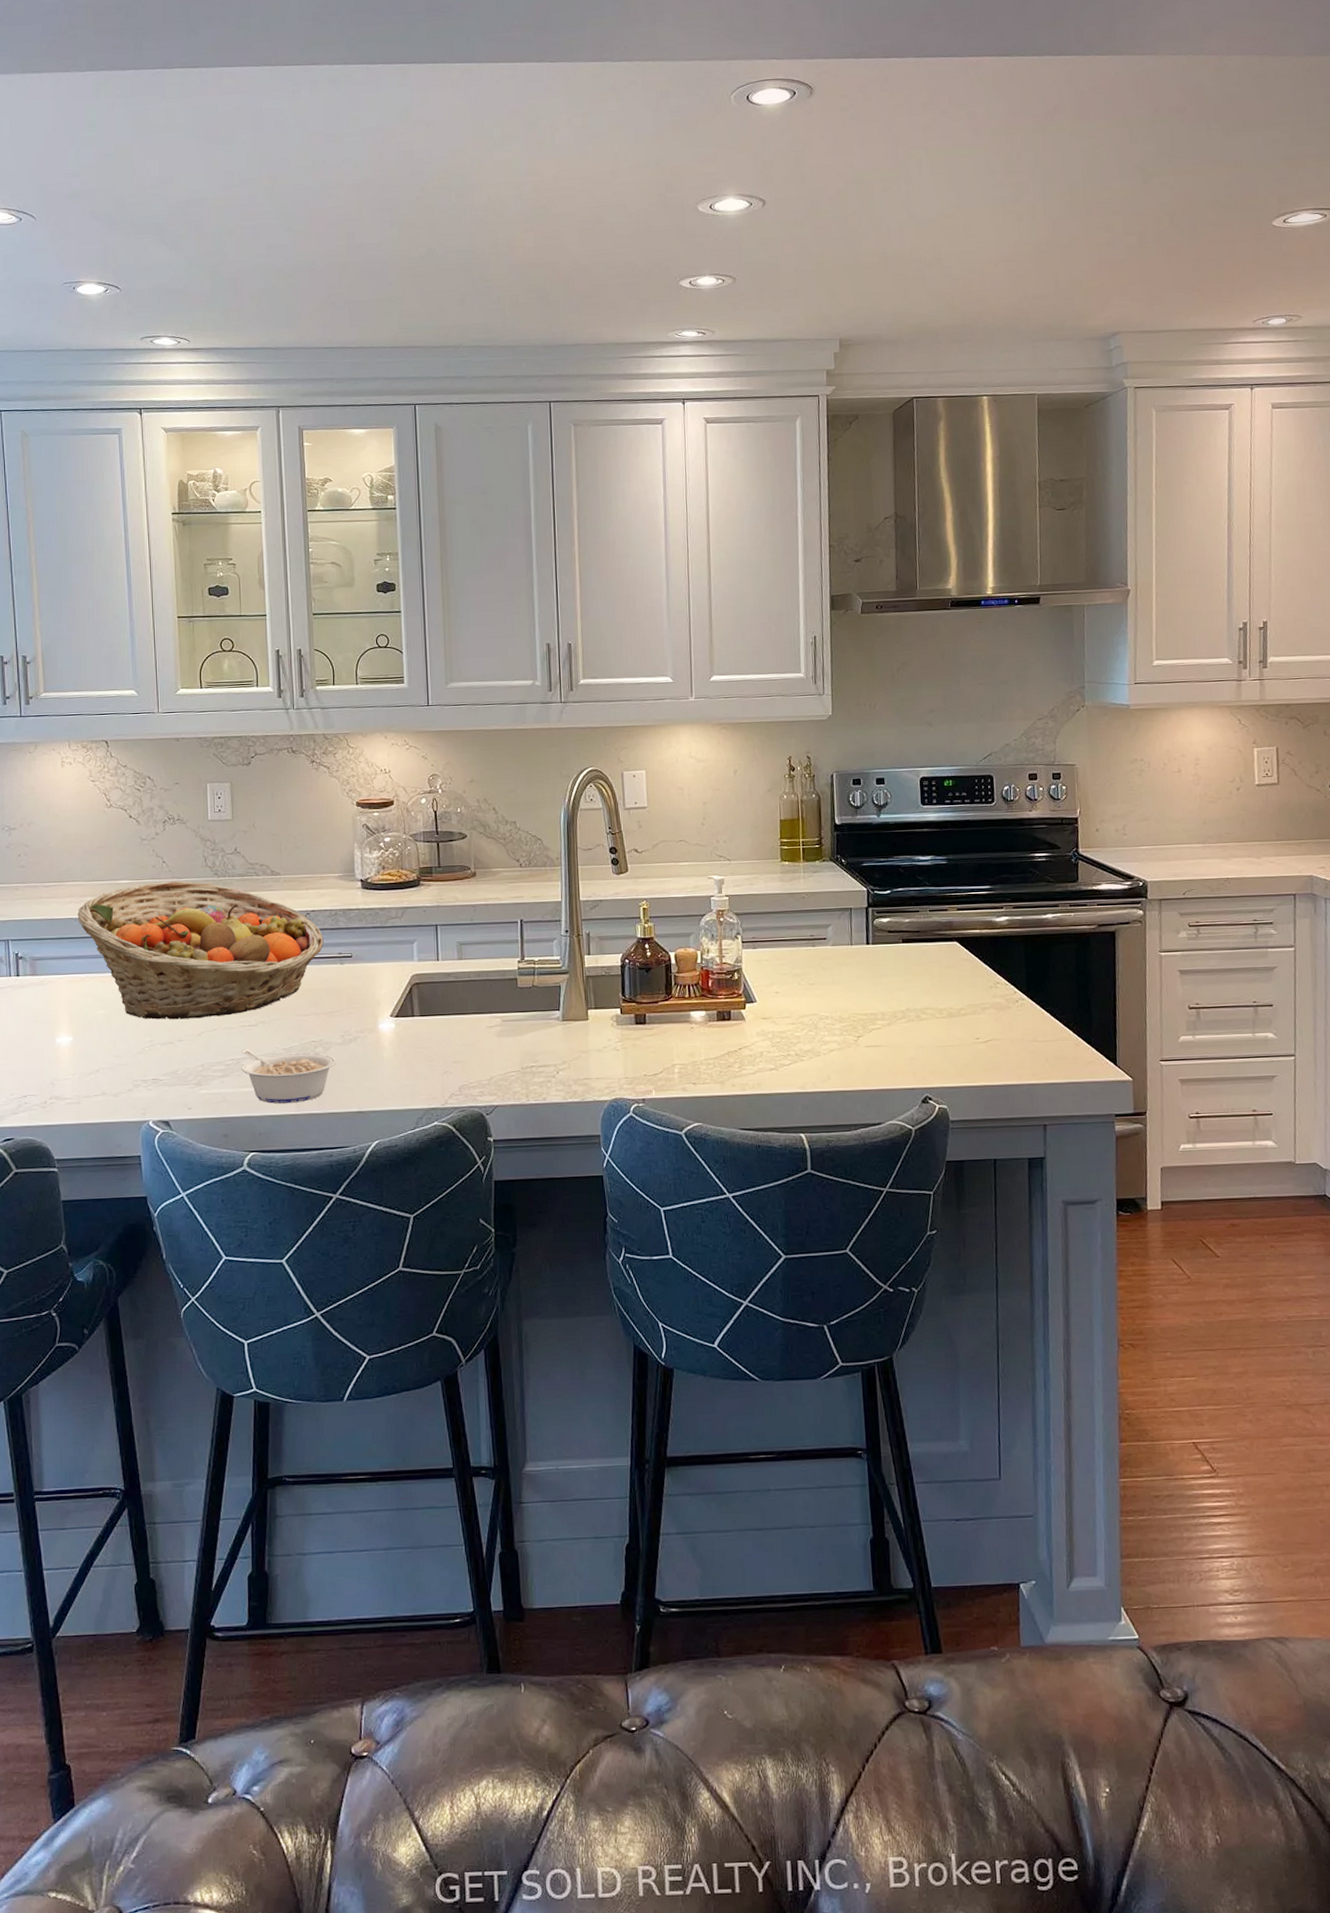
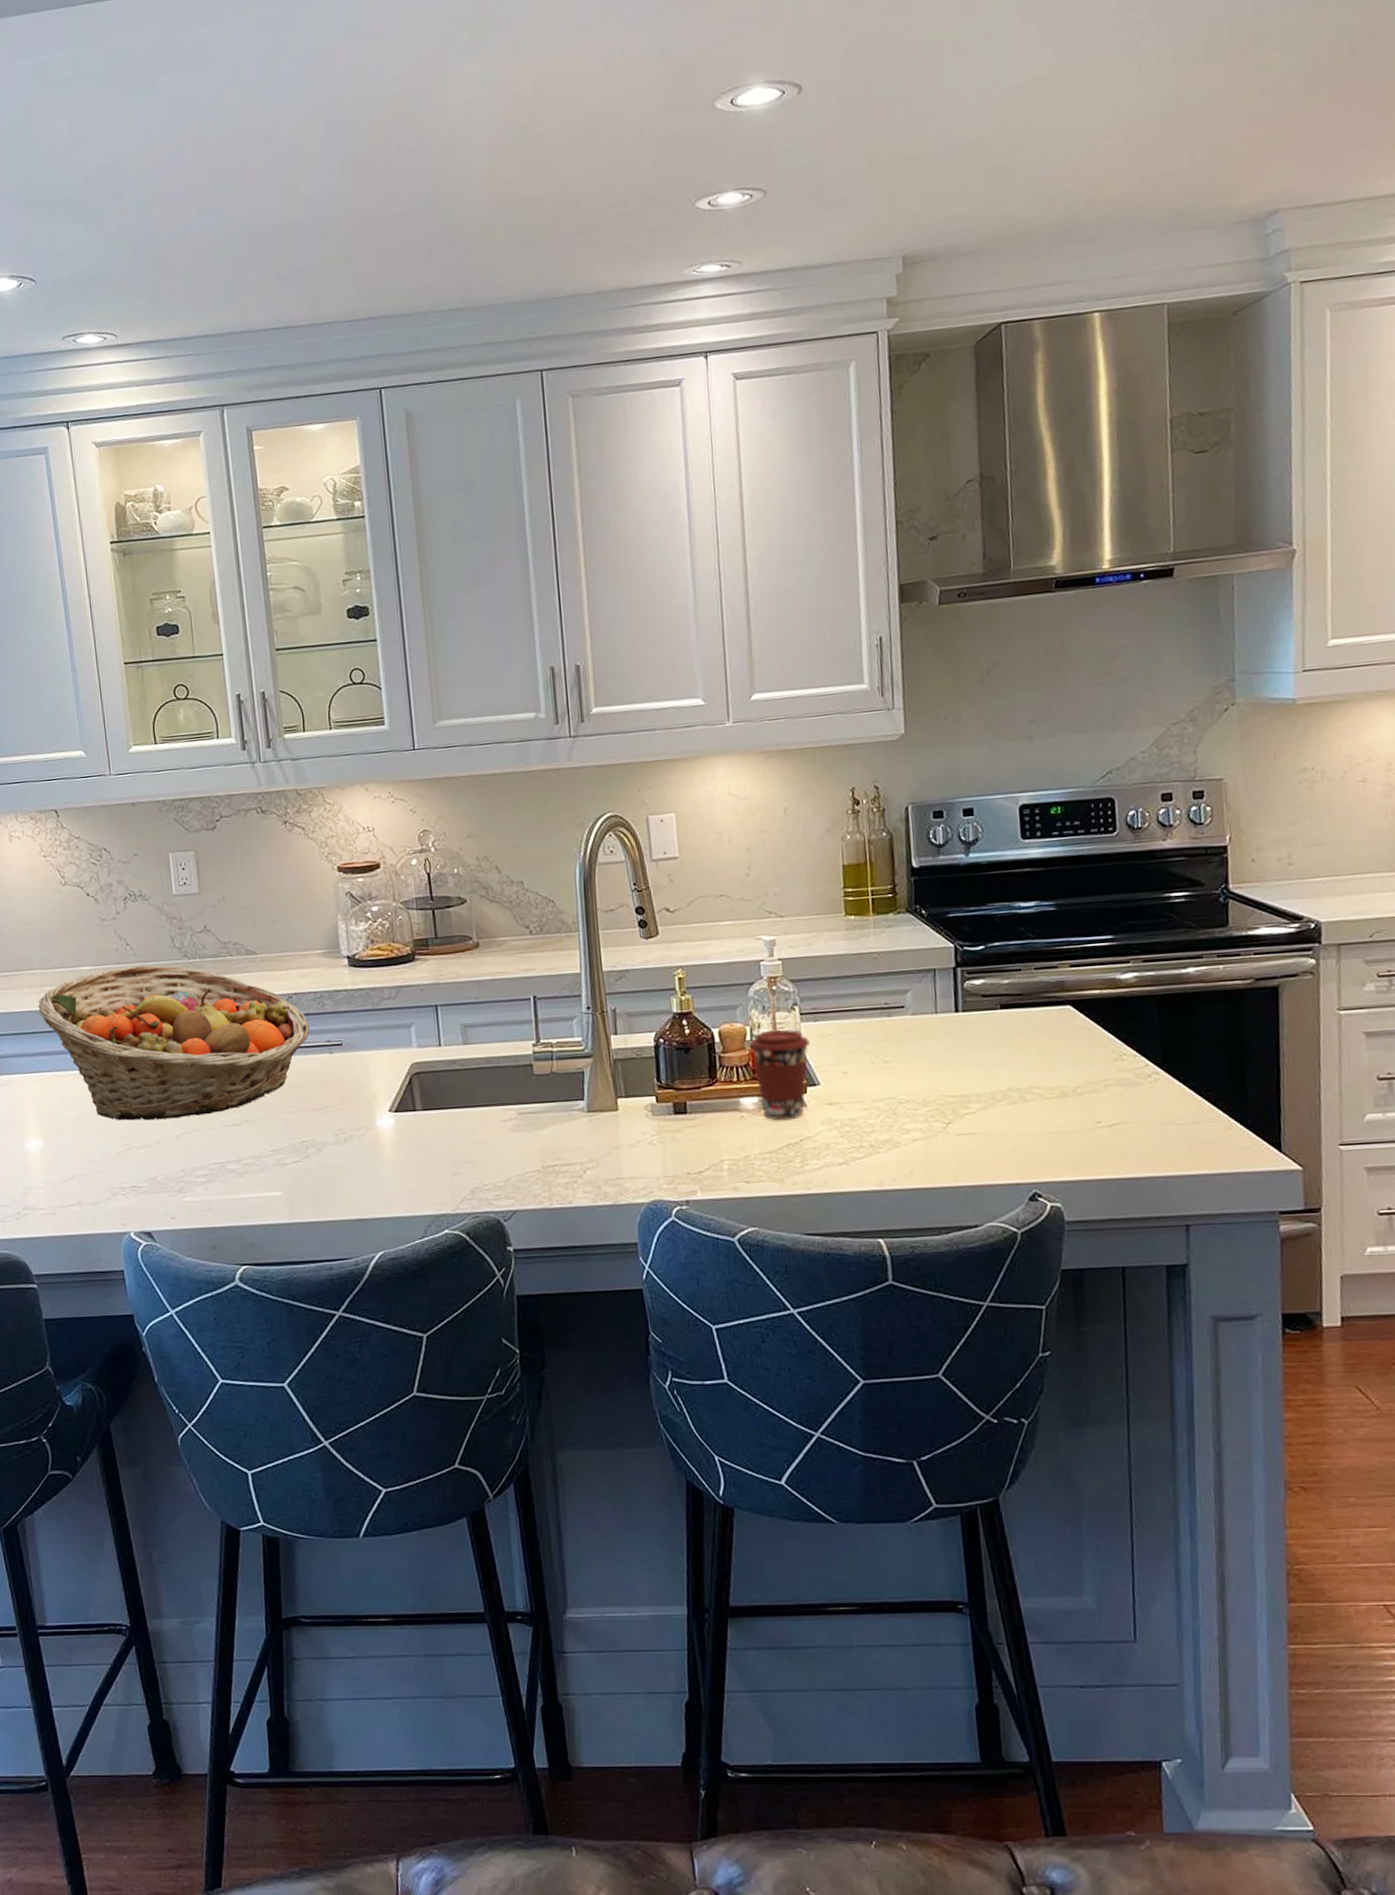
legume: present [241,1049,336,1104] -> none [226,1151,331,1212]
coffee cup: none [699,954,749,1032] -> present [749,1029,810,1121]

